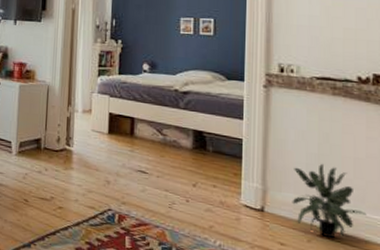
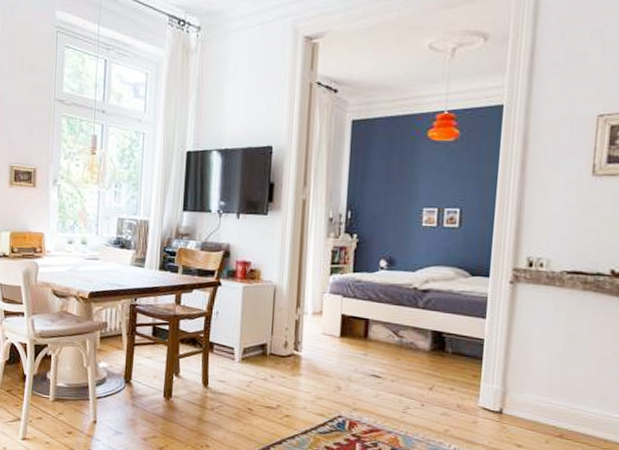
potted plant: present [292,163,367,239] -> none [532,362,608,439]

